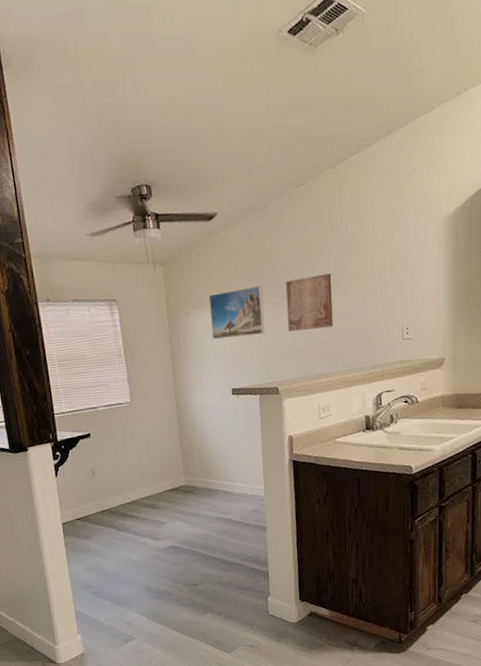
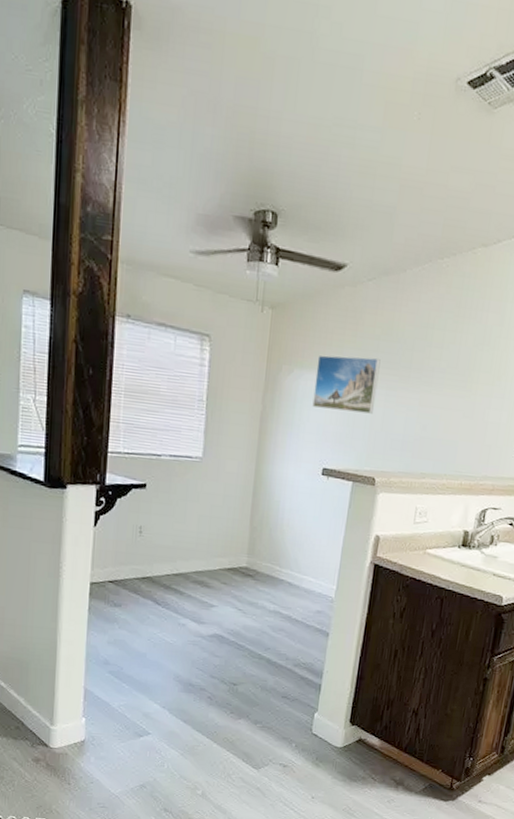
wall art: present [285,273,333,331] -> none [399,360,460,424]

